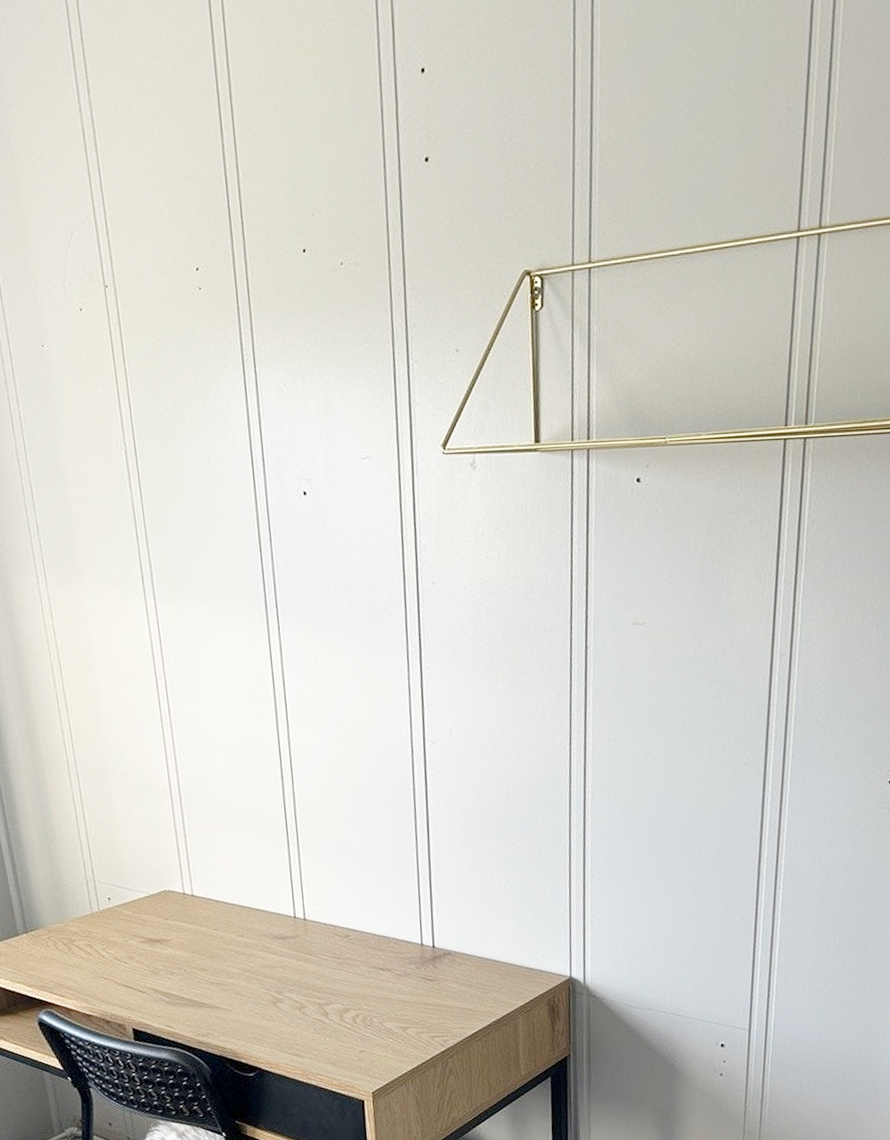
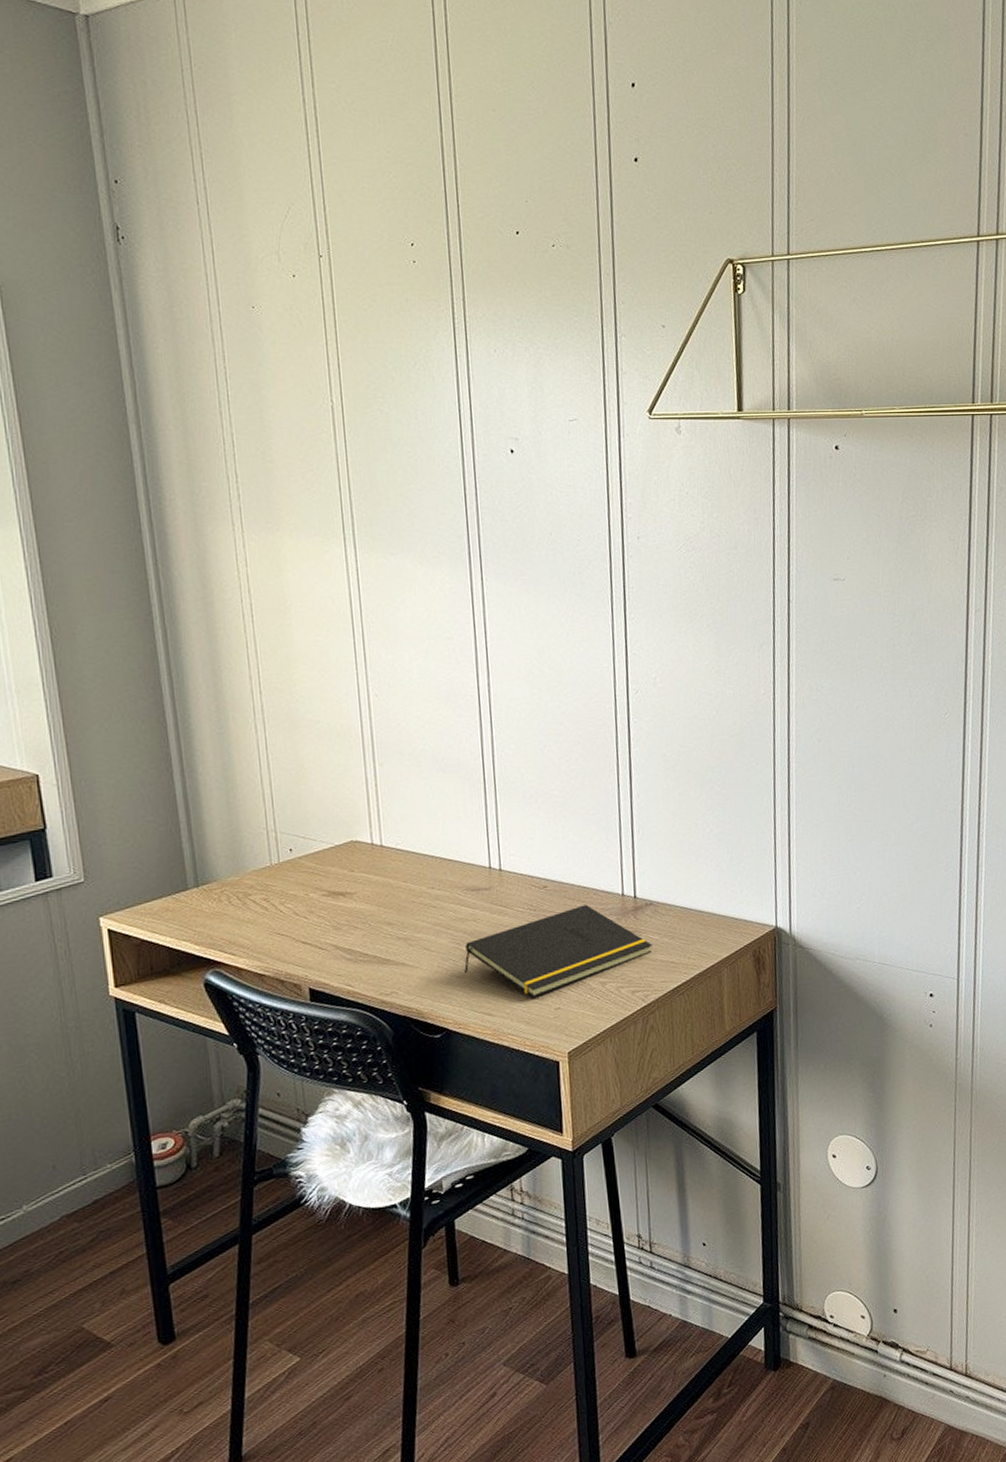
notepad: none [274,953,451,1042] -> present [464,904,652,999]

